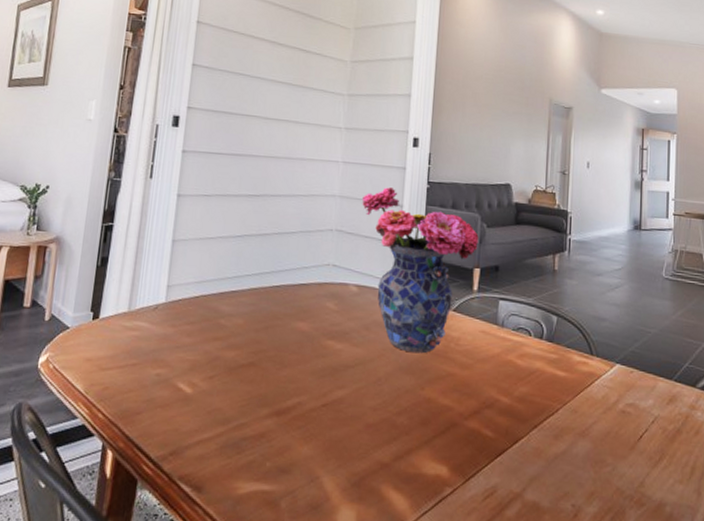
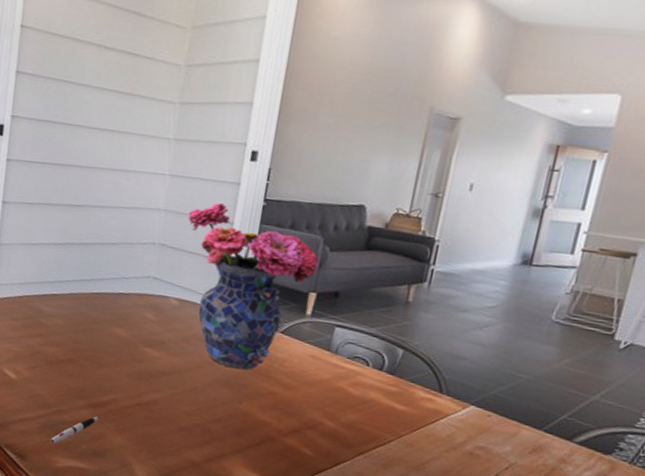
pen: none [230,425,283,466] -> present [50,416,99,444]

